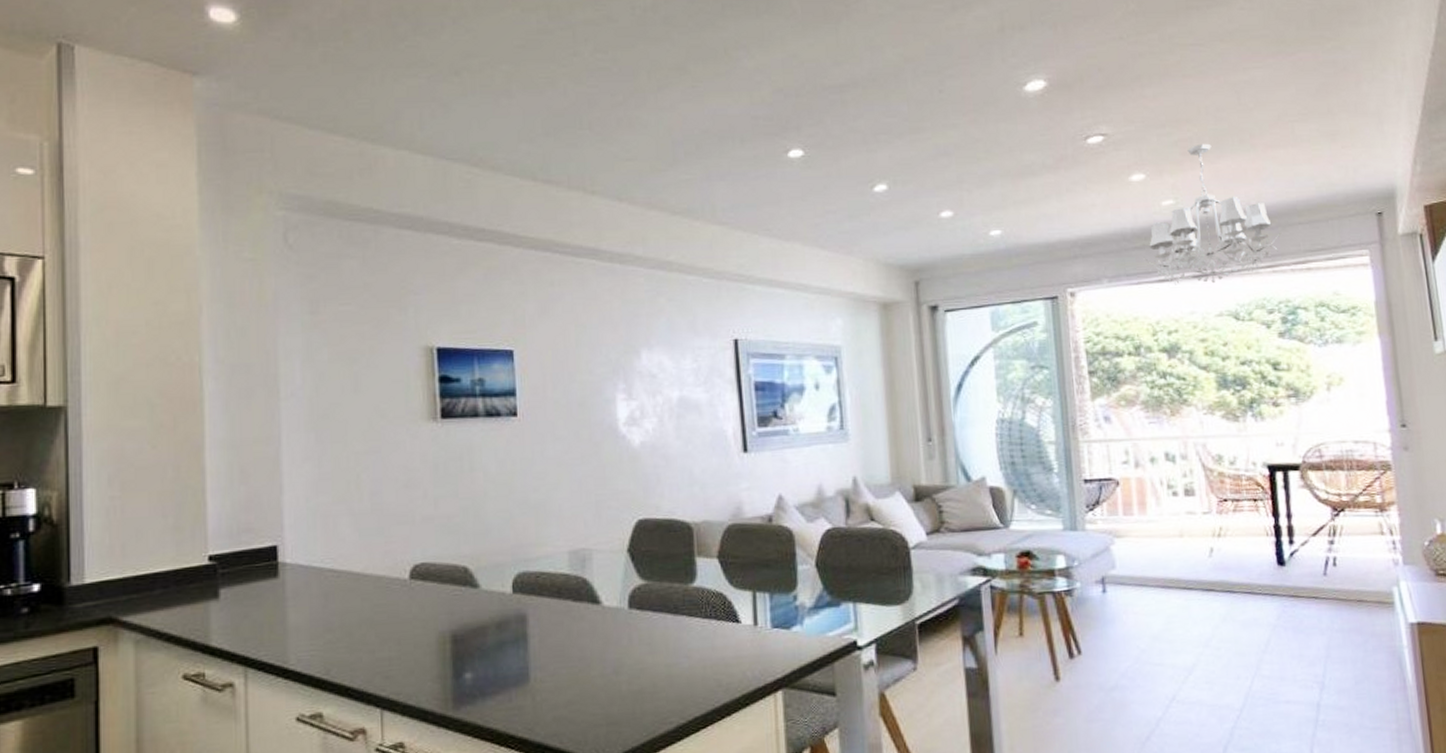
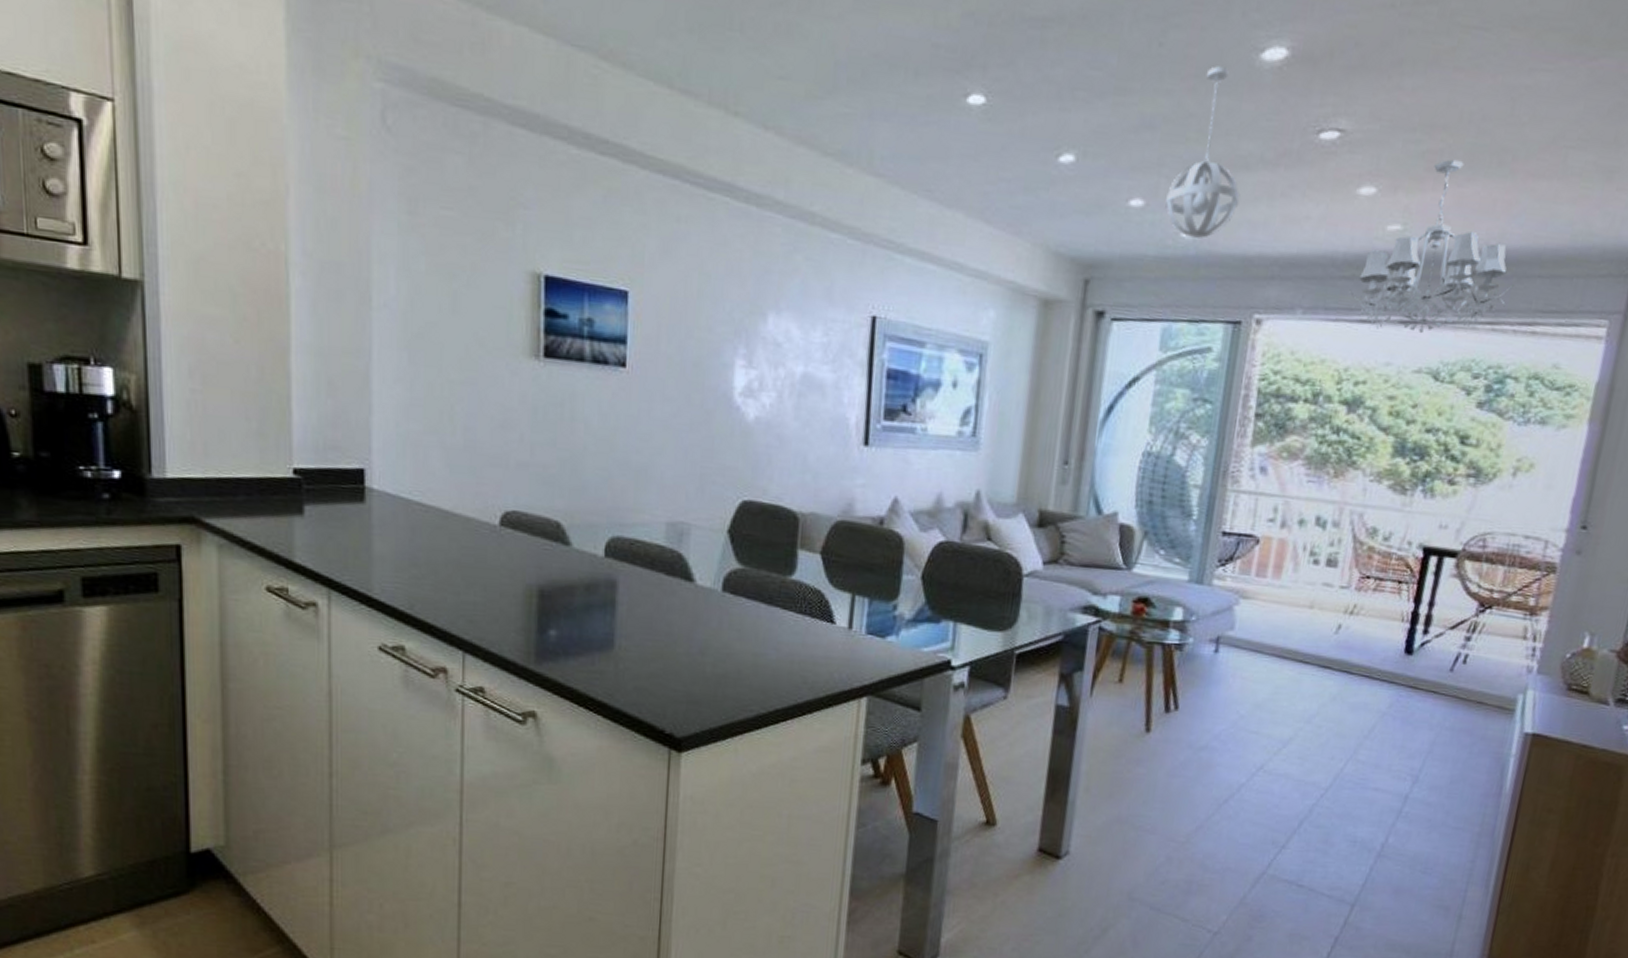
pendant light: none [971,101,1033,235] -> present [1165,66,1241,238]

